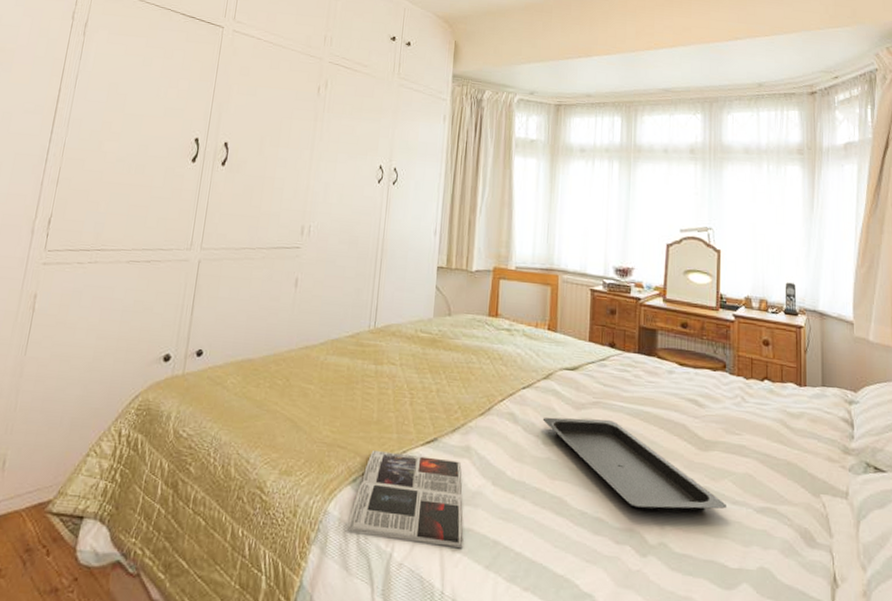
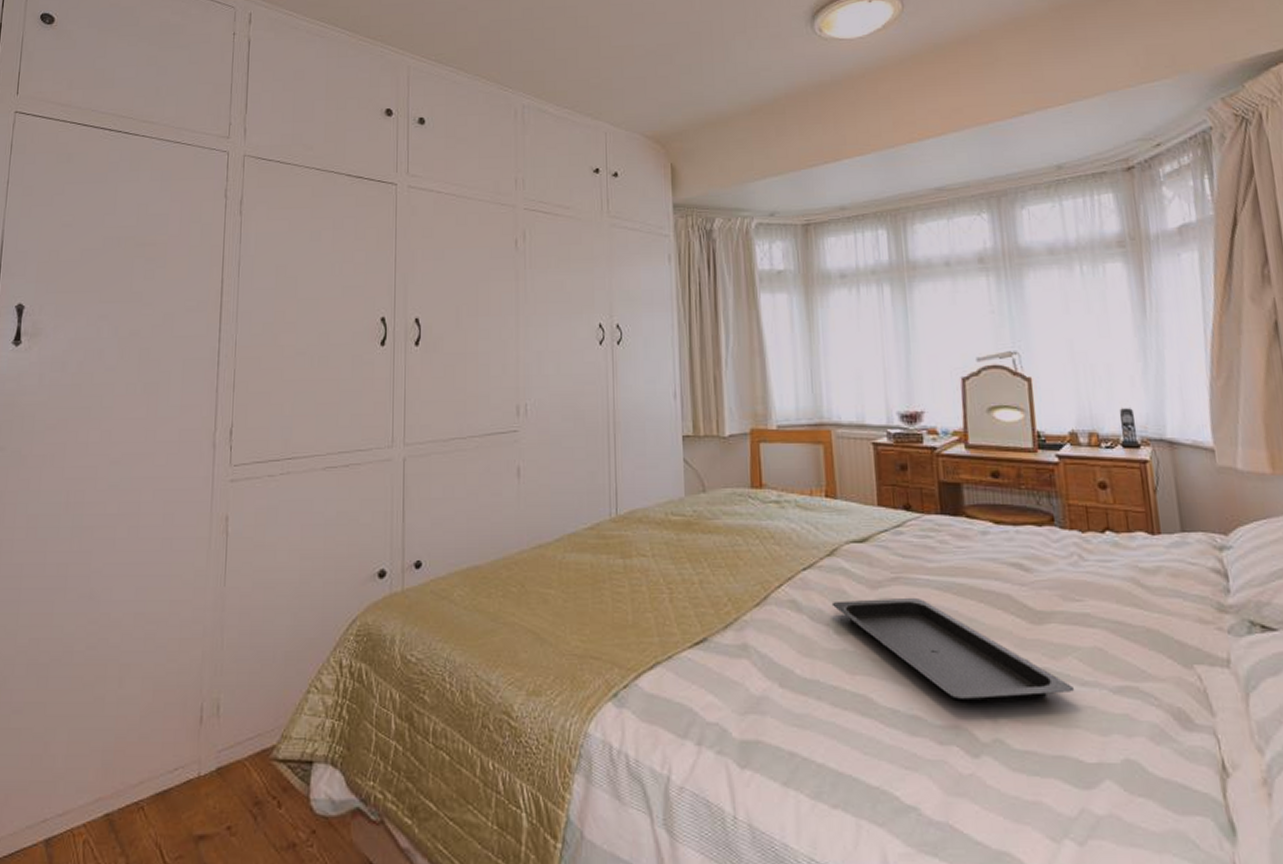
magazine: present [346,451,464,548] -> none [612,659,753,763]

